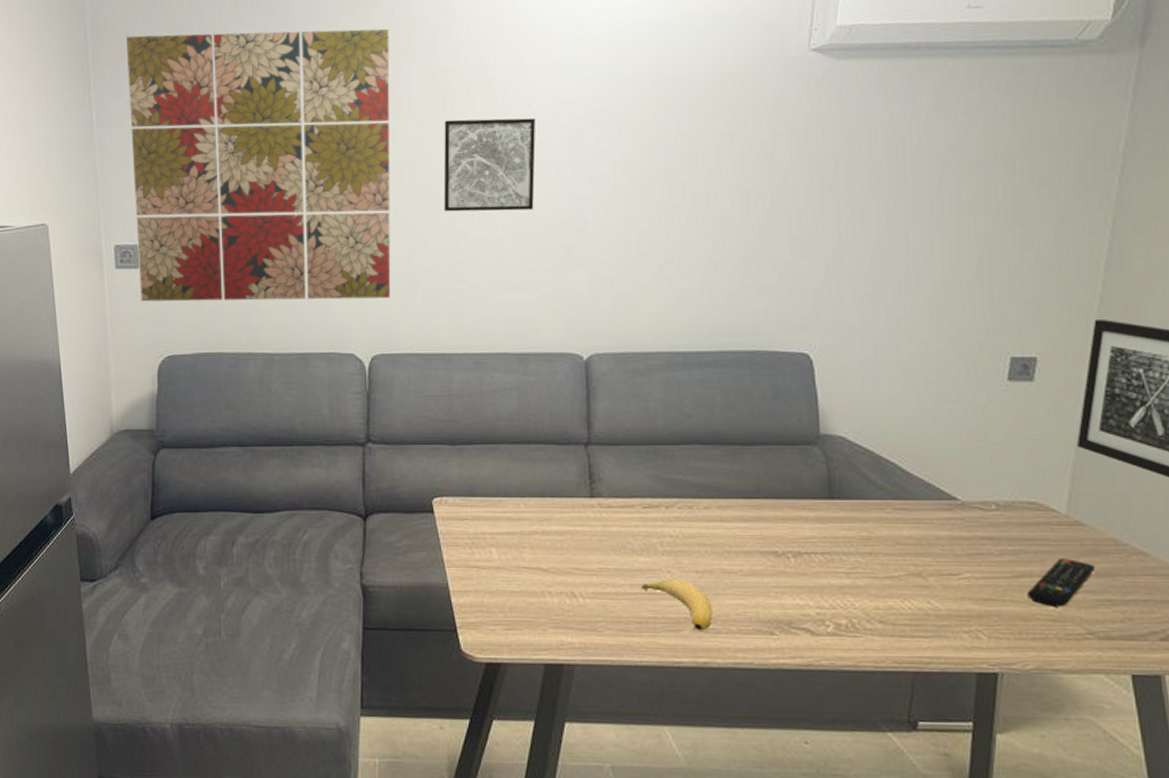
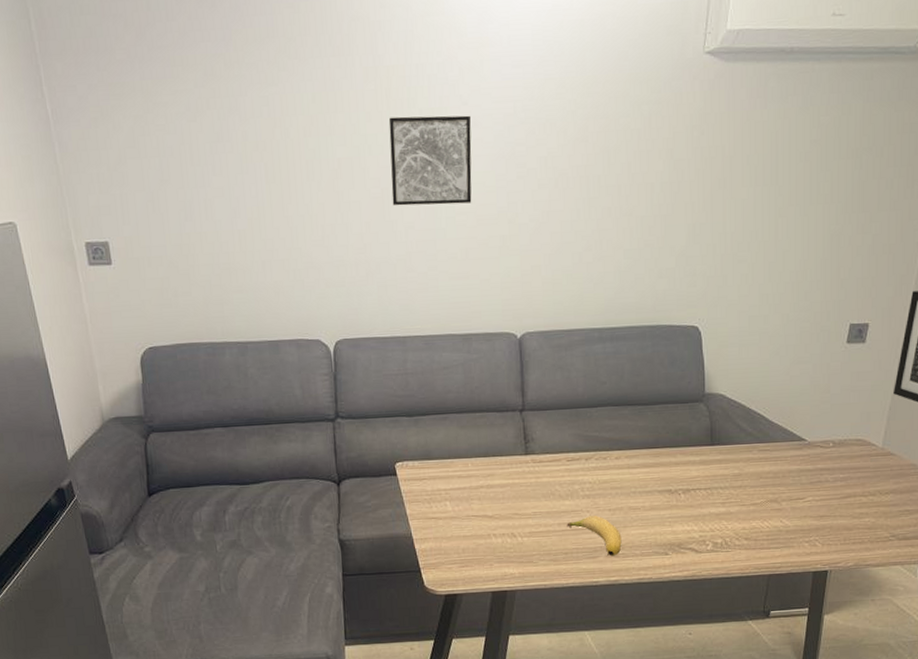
wall art: present [127,28,391,302] -> none [73,24,349,297]
remote control: present [1027,559,1096,607] -> none [851,481,900,518]

